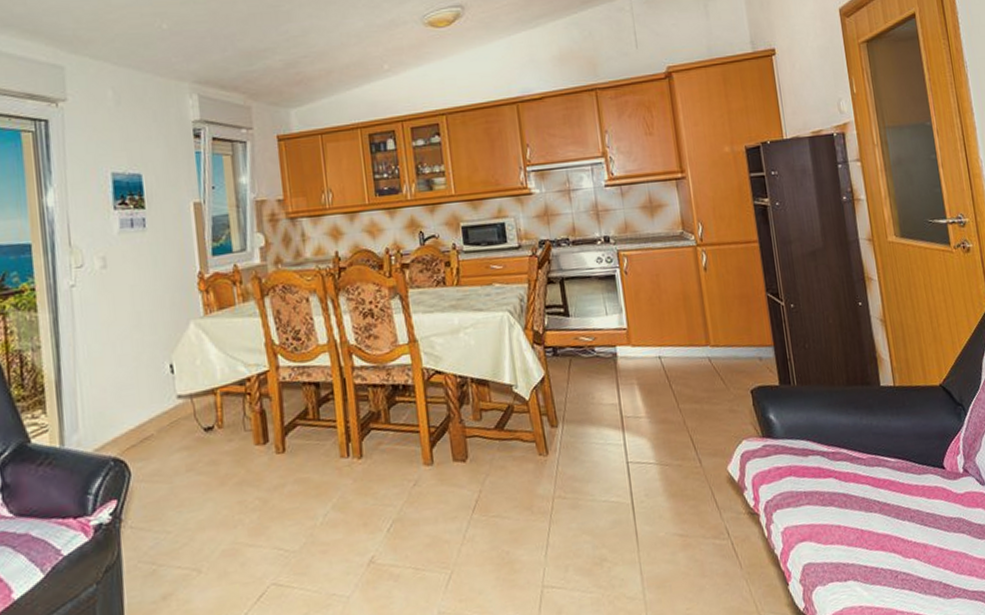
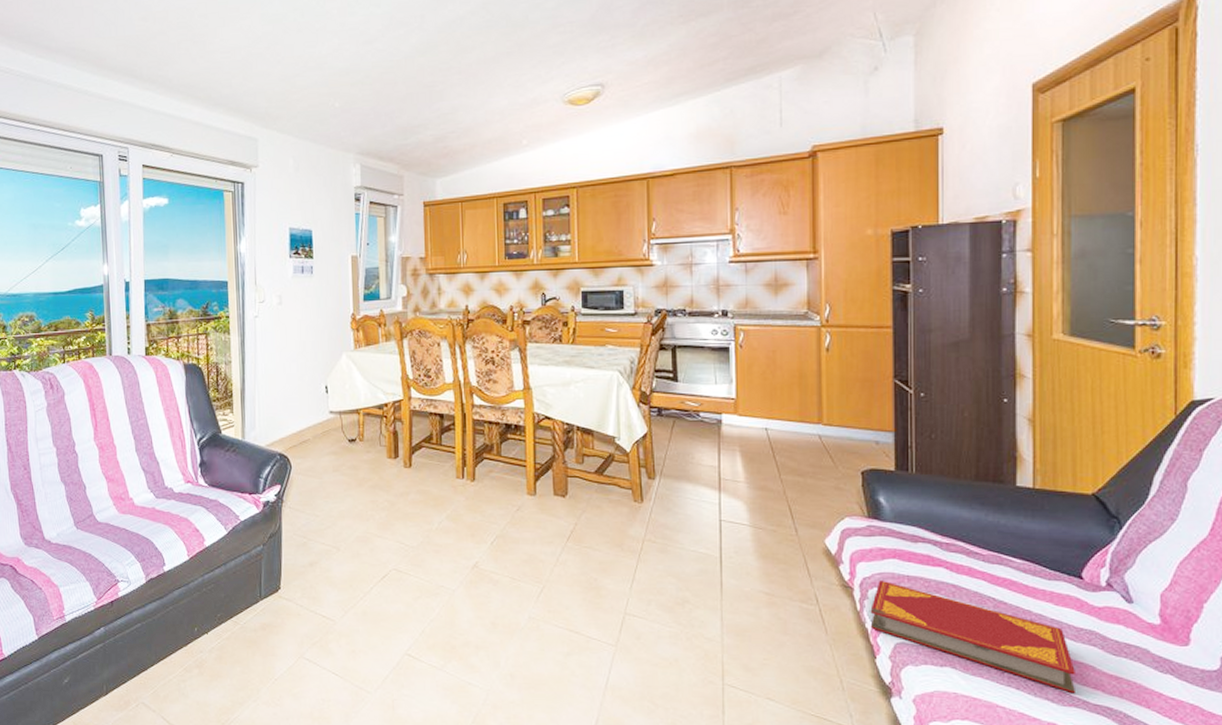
hardback book: none [776,500,956,585] -> present [870,579,1077,694]

